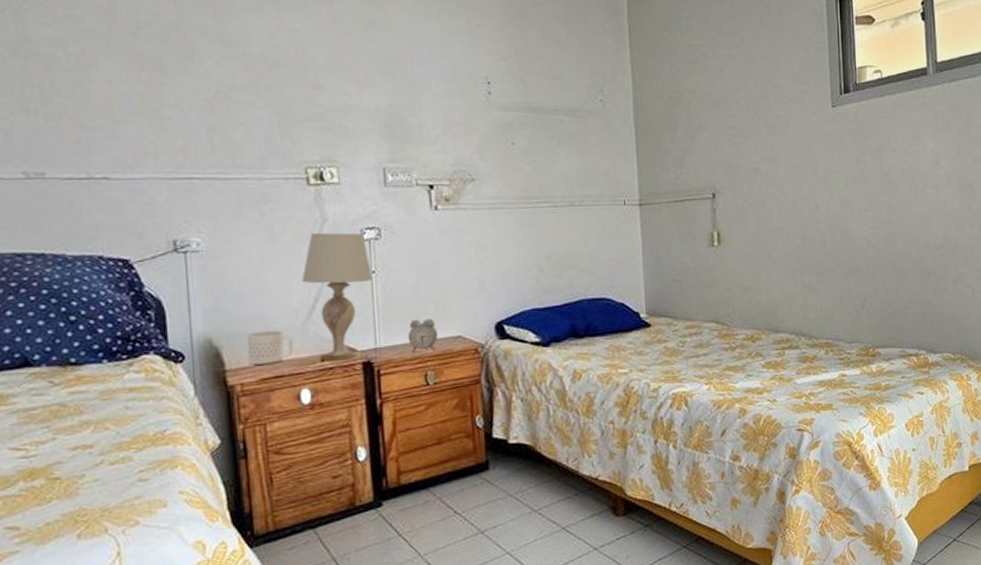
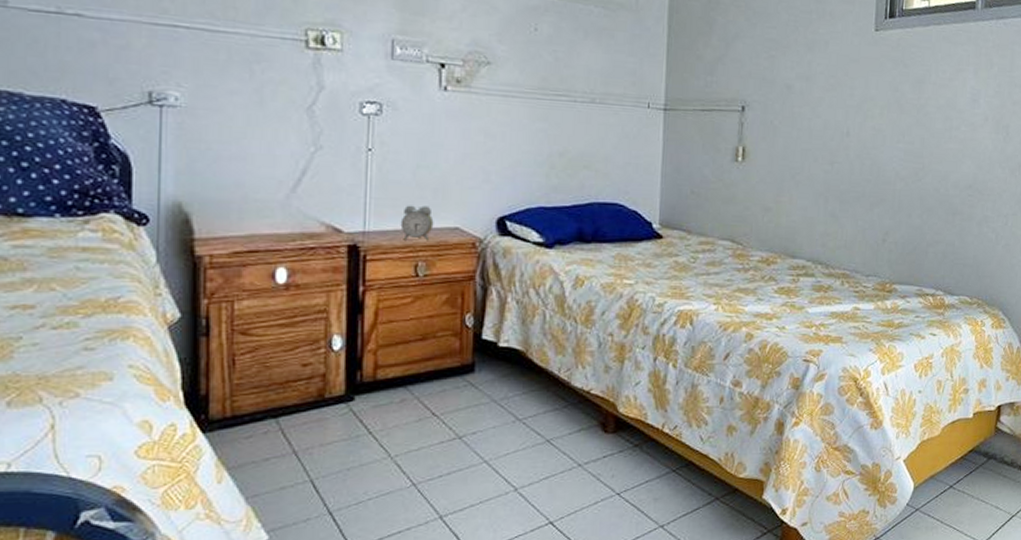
mug: present [247,330,293,365] -> none [220,200,272,237]
table lamp: present [301,233,373,363] -> none [289,101,369,242]

